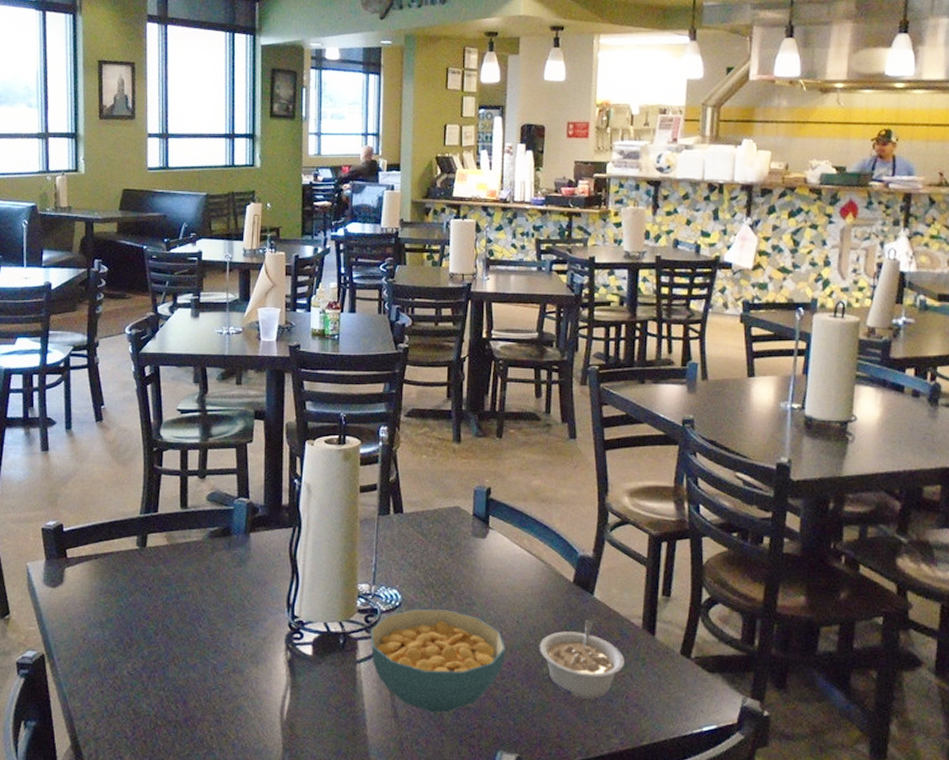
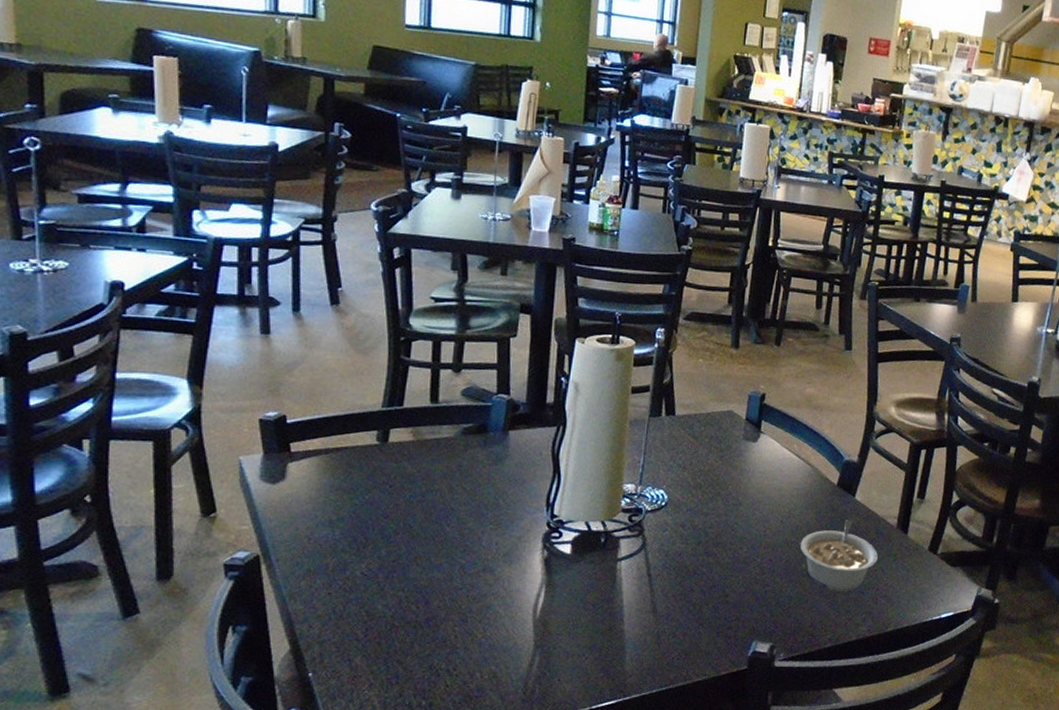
cereal bowl: present [370,609,506,713] -> none [633,509,768,607]

